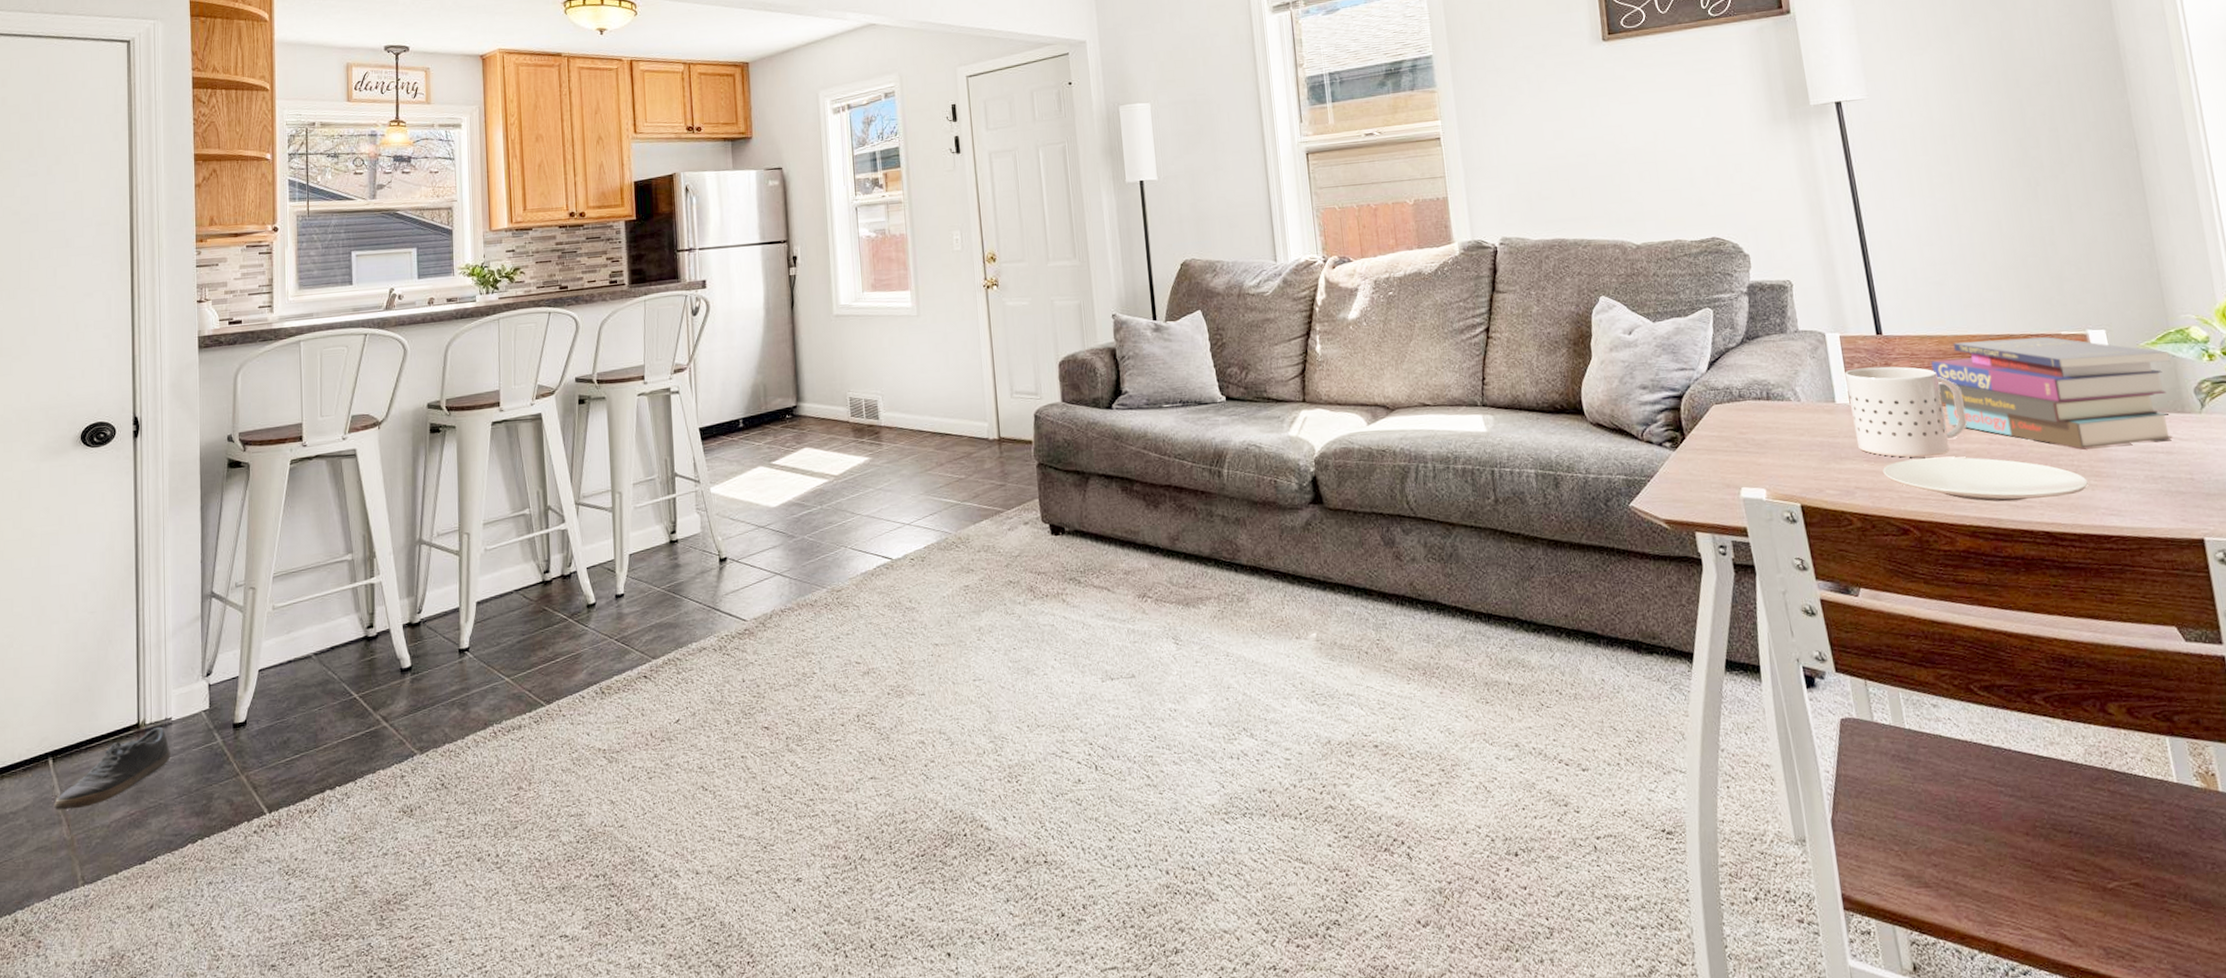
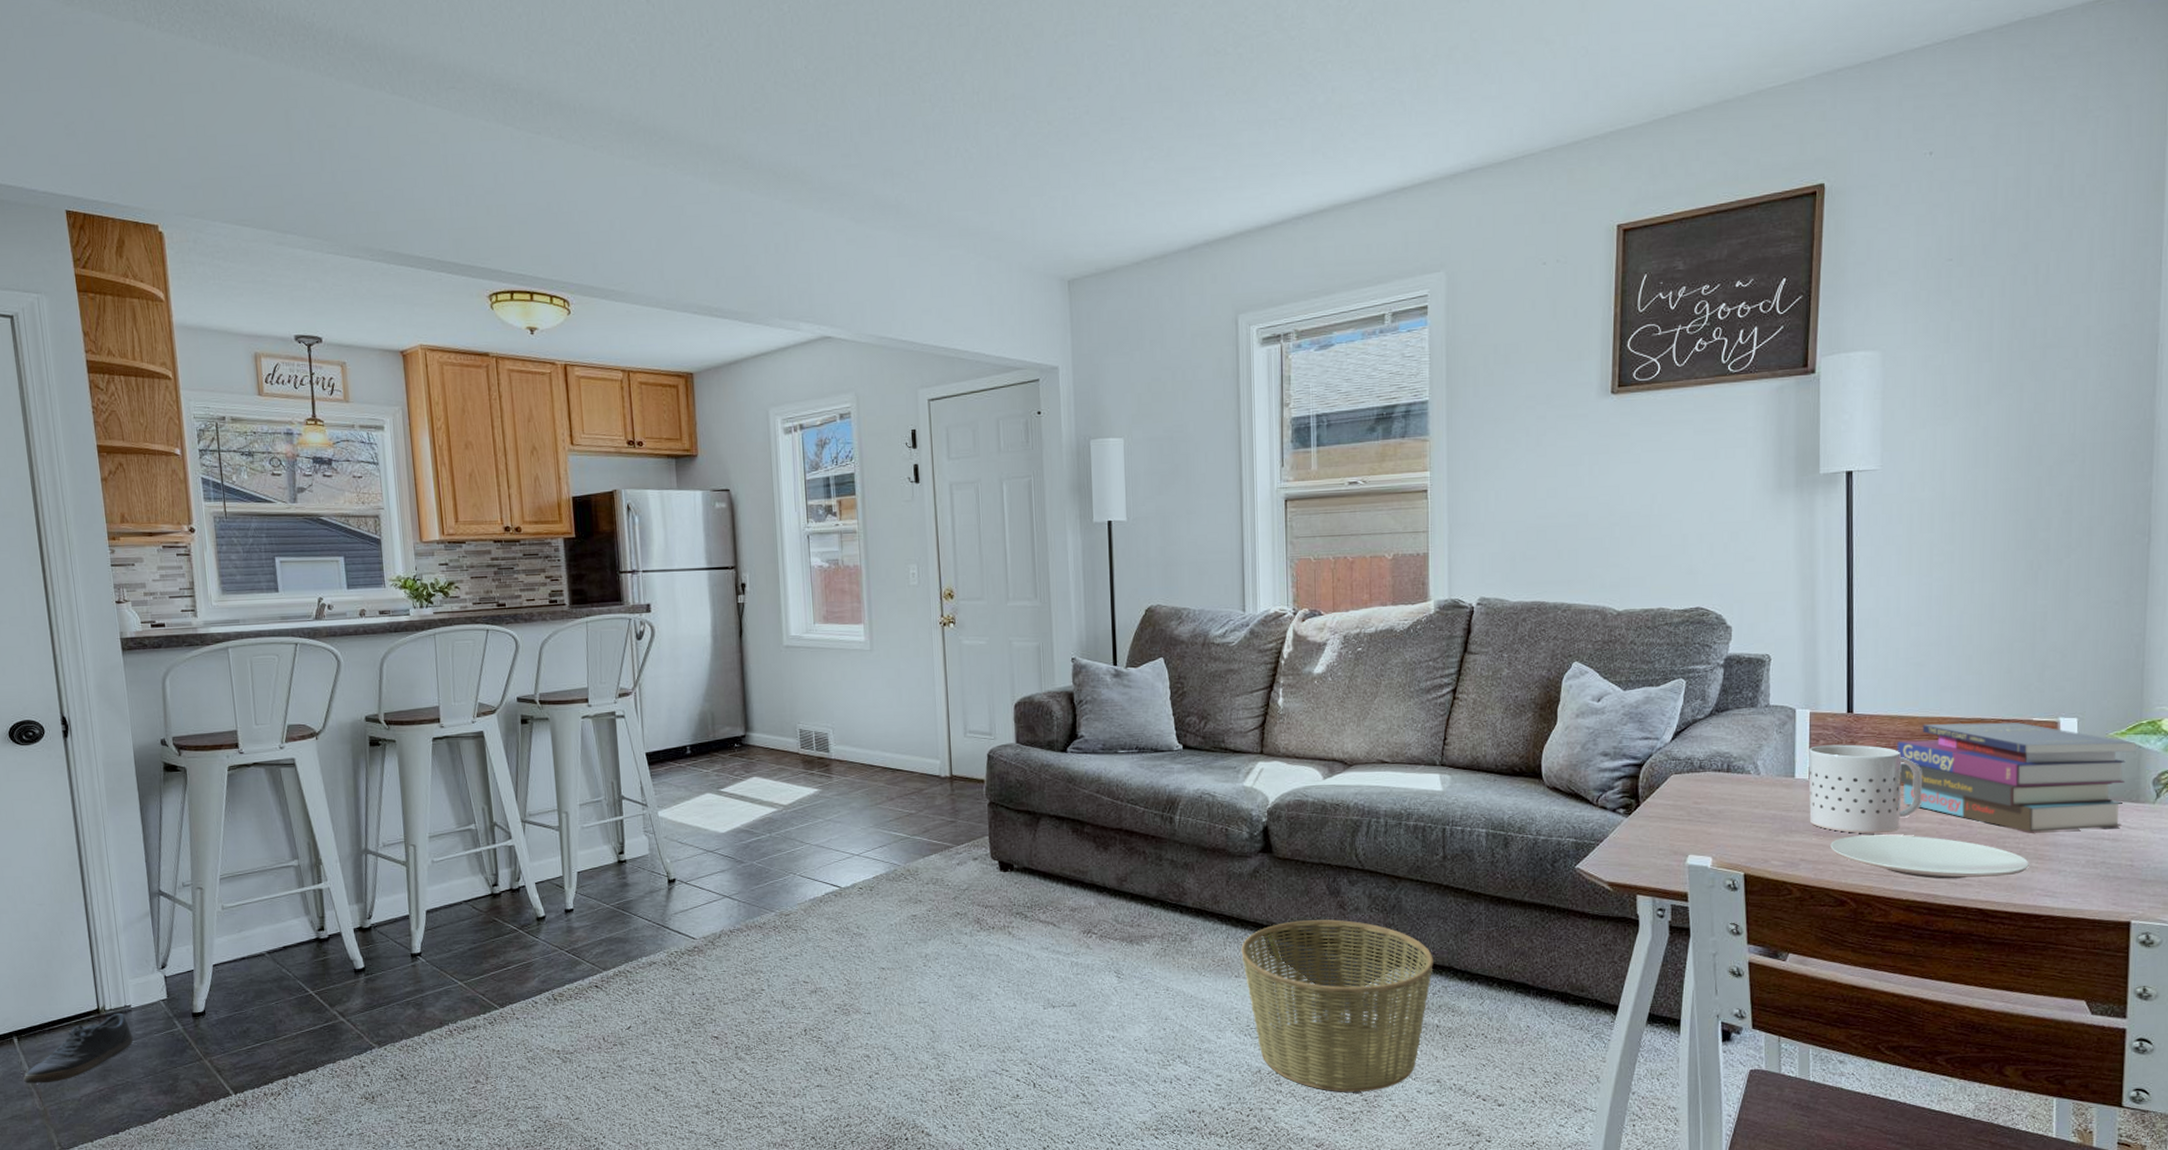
basket: none [1299,572,1498,762] -> present [1241,919,1433,1092]

